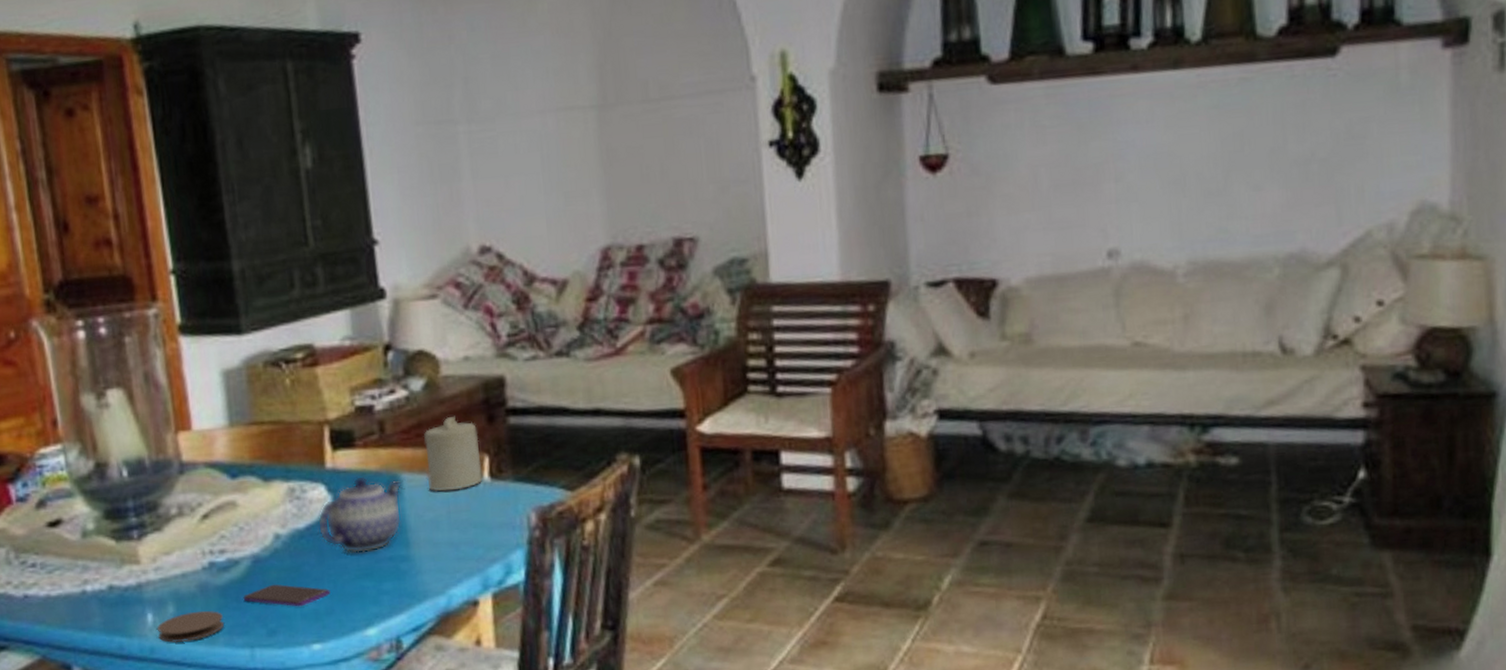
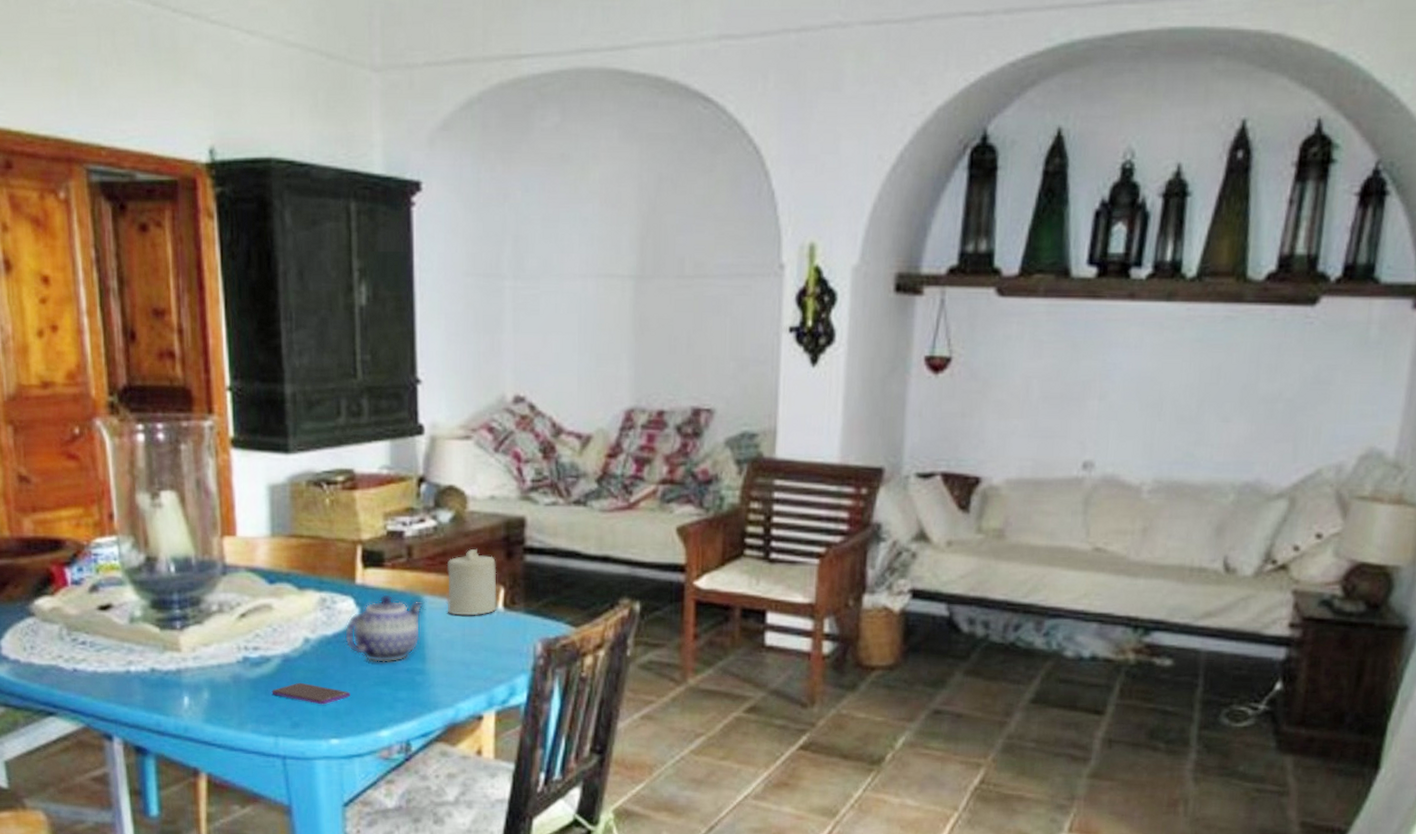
coaster: present [157,610,224,643] -> none [192,699,252,726]

